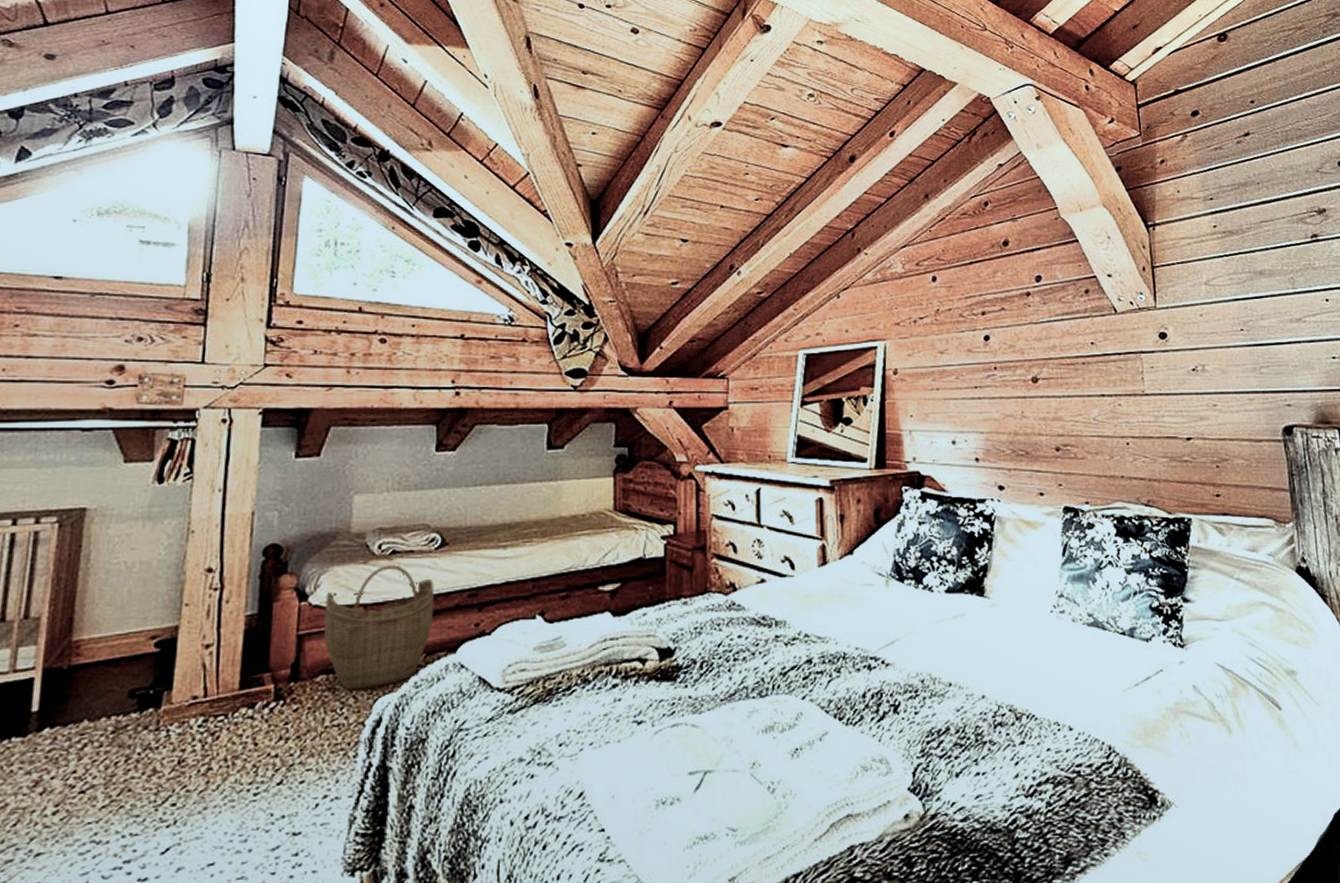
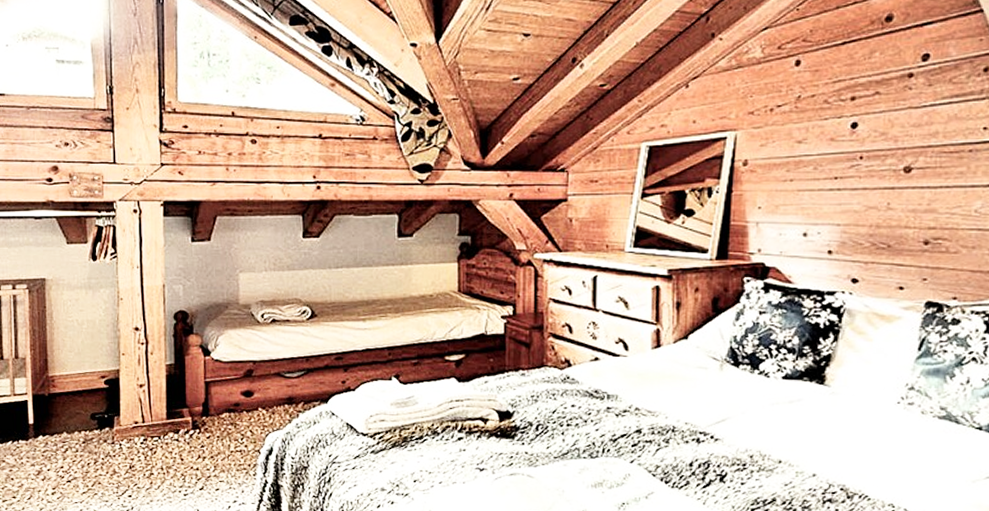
woven basket: present [323,554,435,691] -> none [224,322,309,426]

